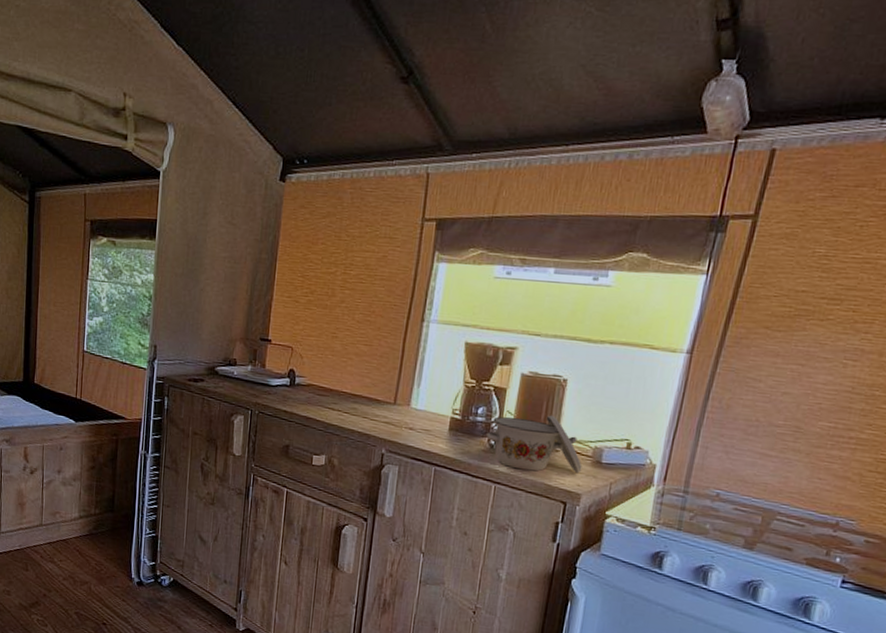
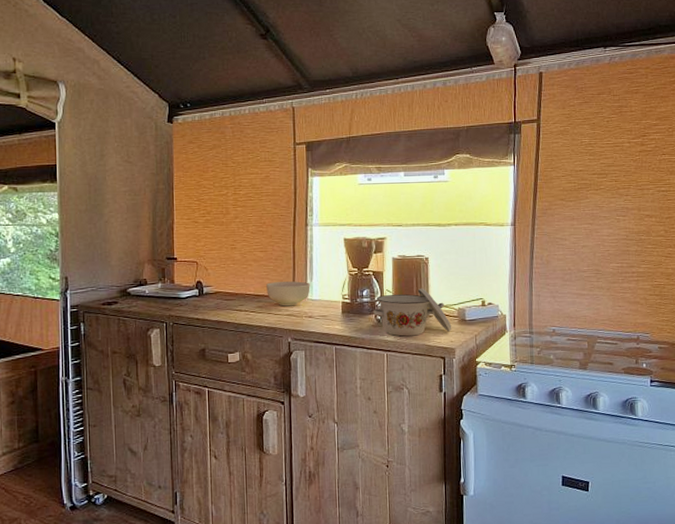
bowl: none [365,382,417,414] -> present [265,281,310,307]

